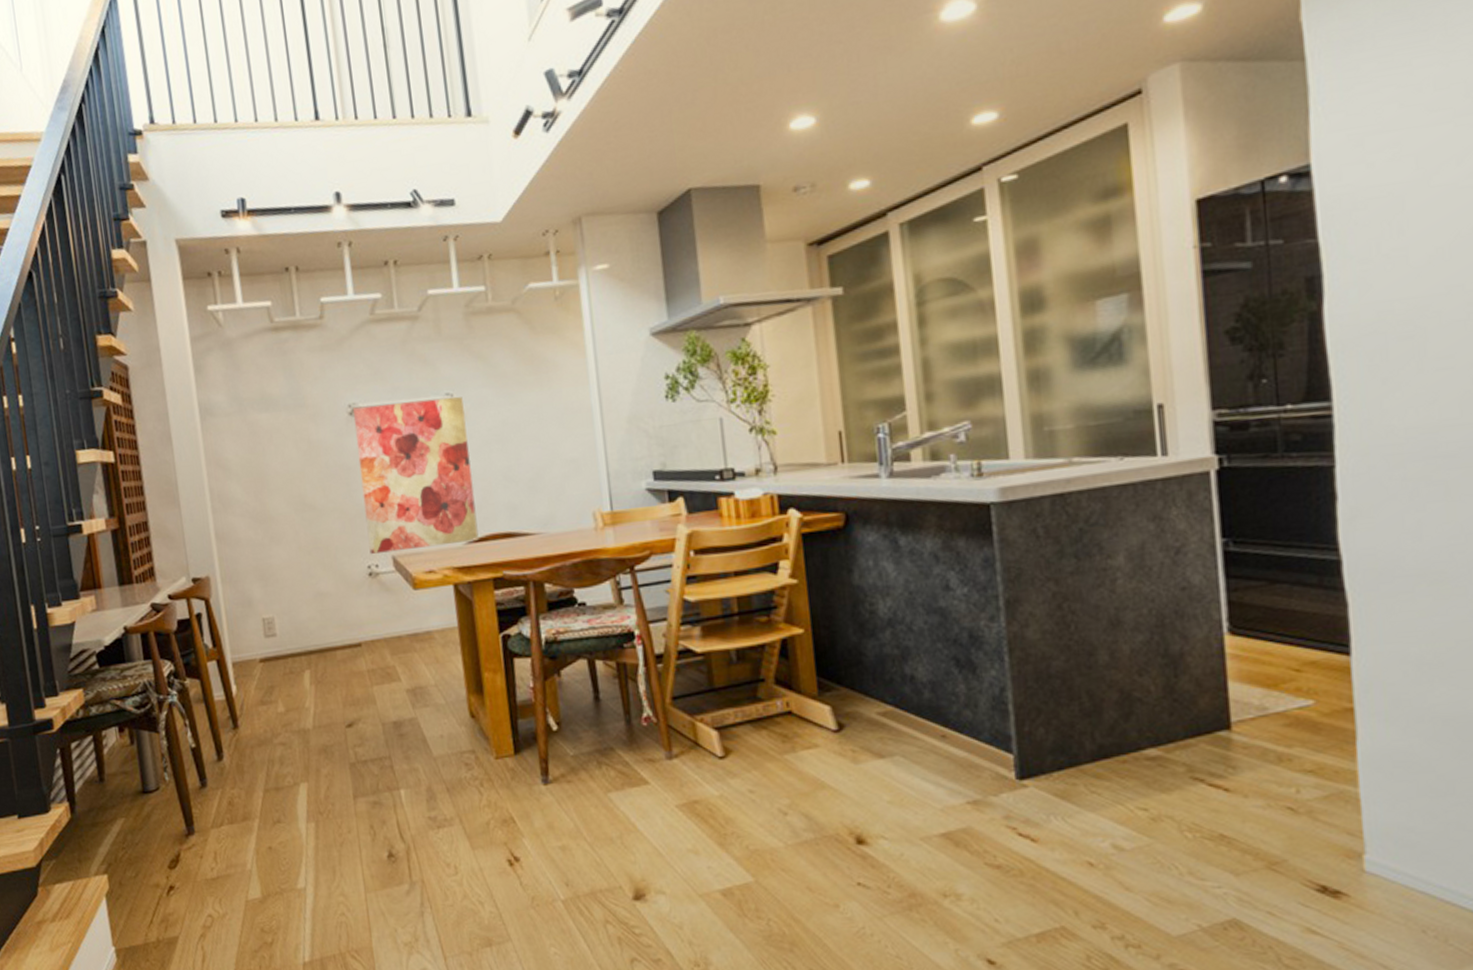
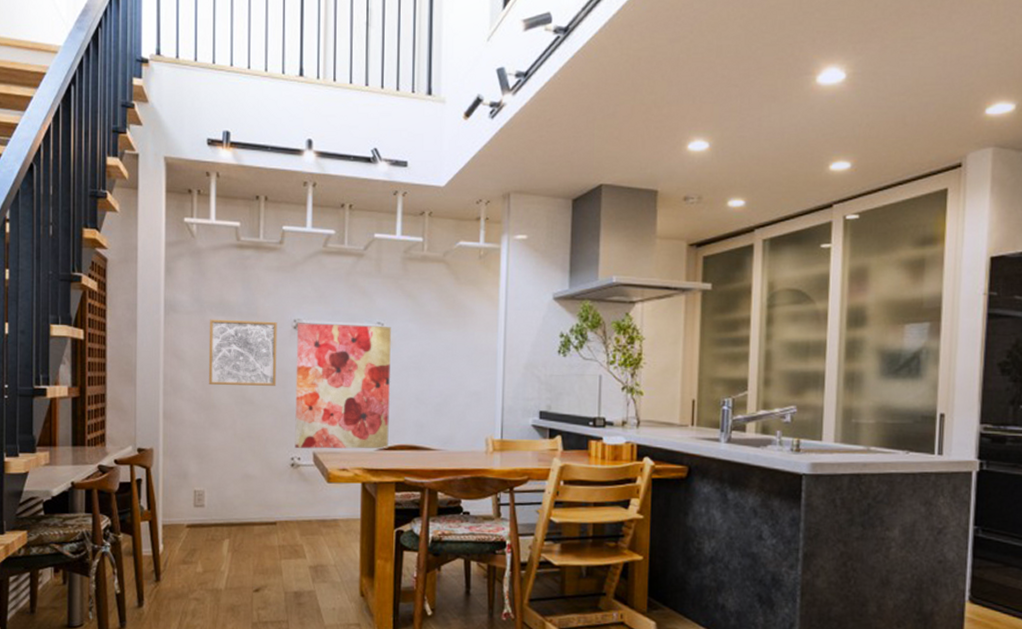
wall art: none [252,410,339,494] -> present [208,319,277,386]

